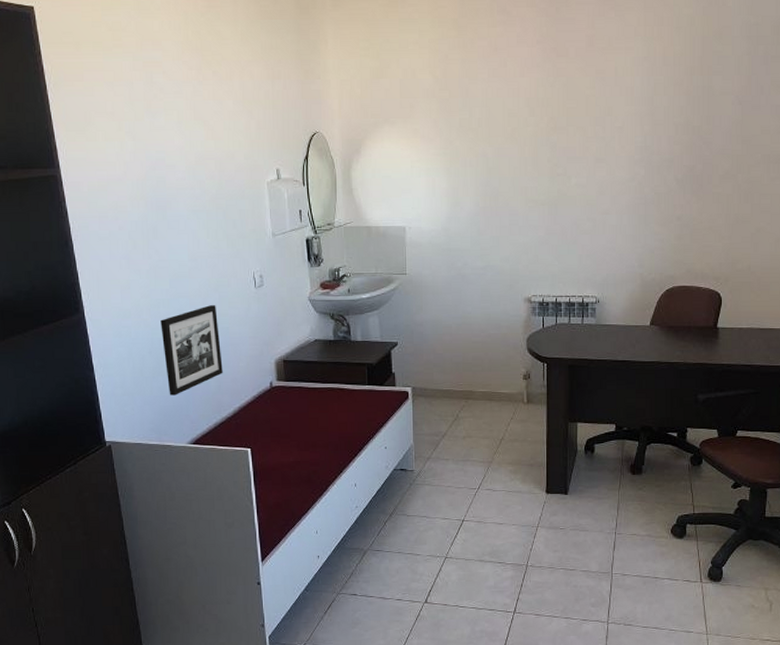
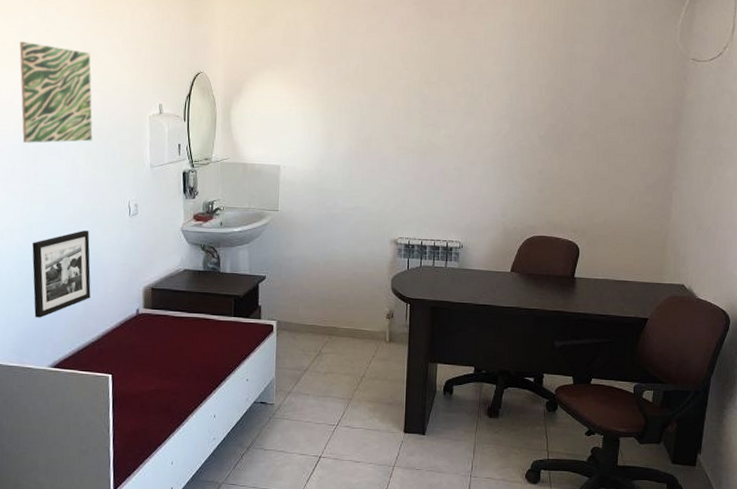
wall art: none [128,110,211,218] -> present [19,41,93,143]

